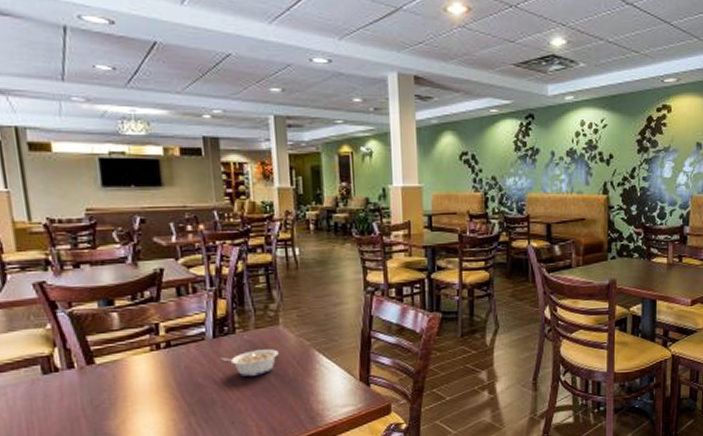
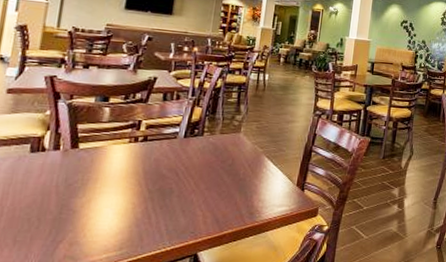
legume: present [220,349,279,376] -> none [185,151,235,173]

